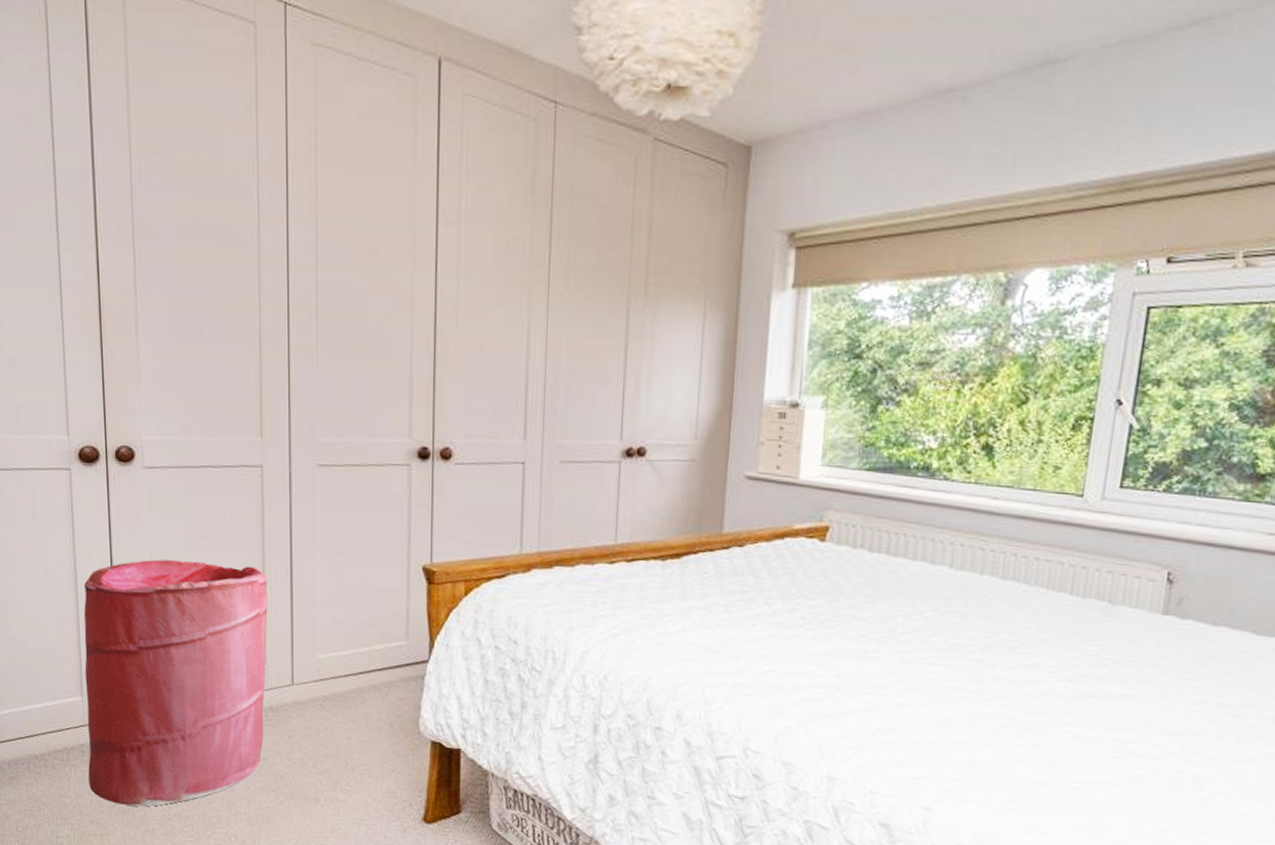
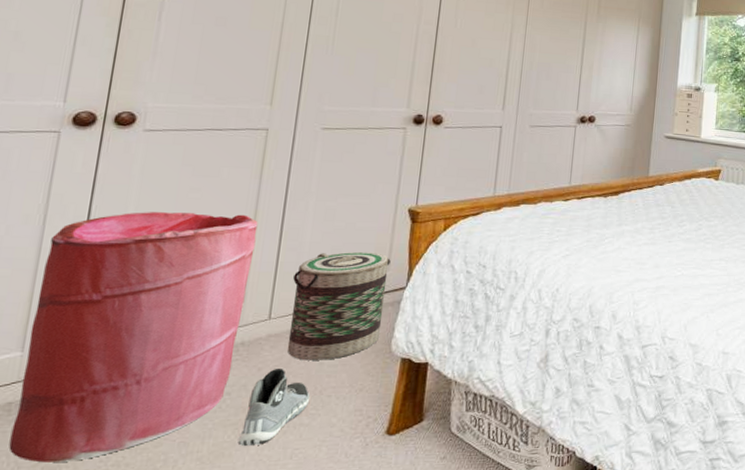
sneaker: none [280,737,343,815] -> present [237,368,310,446]
basket: none [310,614,409,735] -> present [287,251,391,361]

